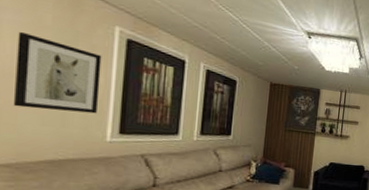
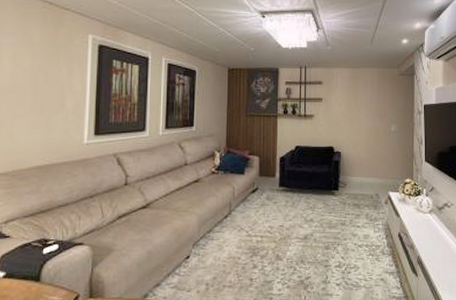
wall art: present [13,32,102,114] -> none [10,52,78,119]

